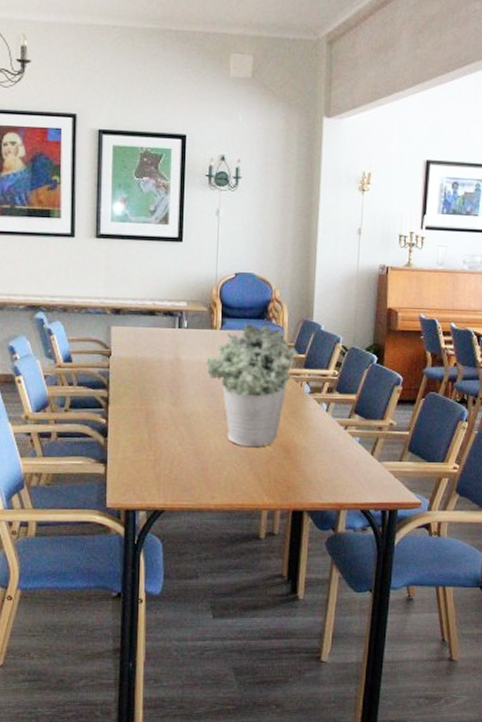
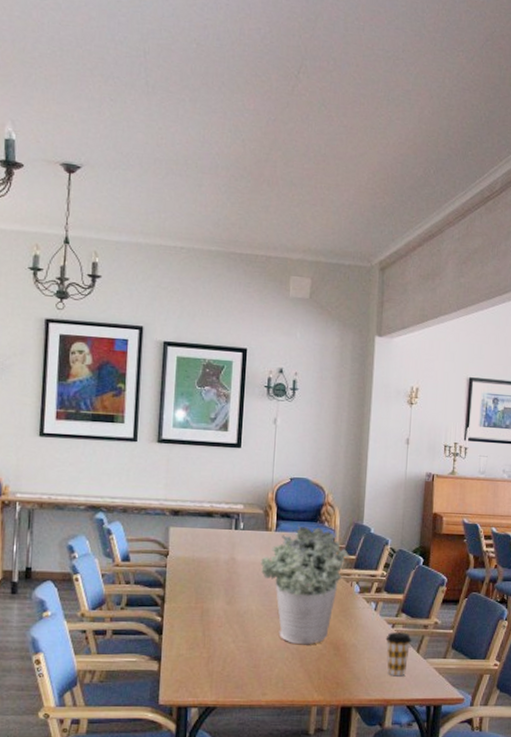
coffee cup: none [338,433,365,480] -> present [385,631,412,677]

